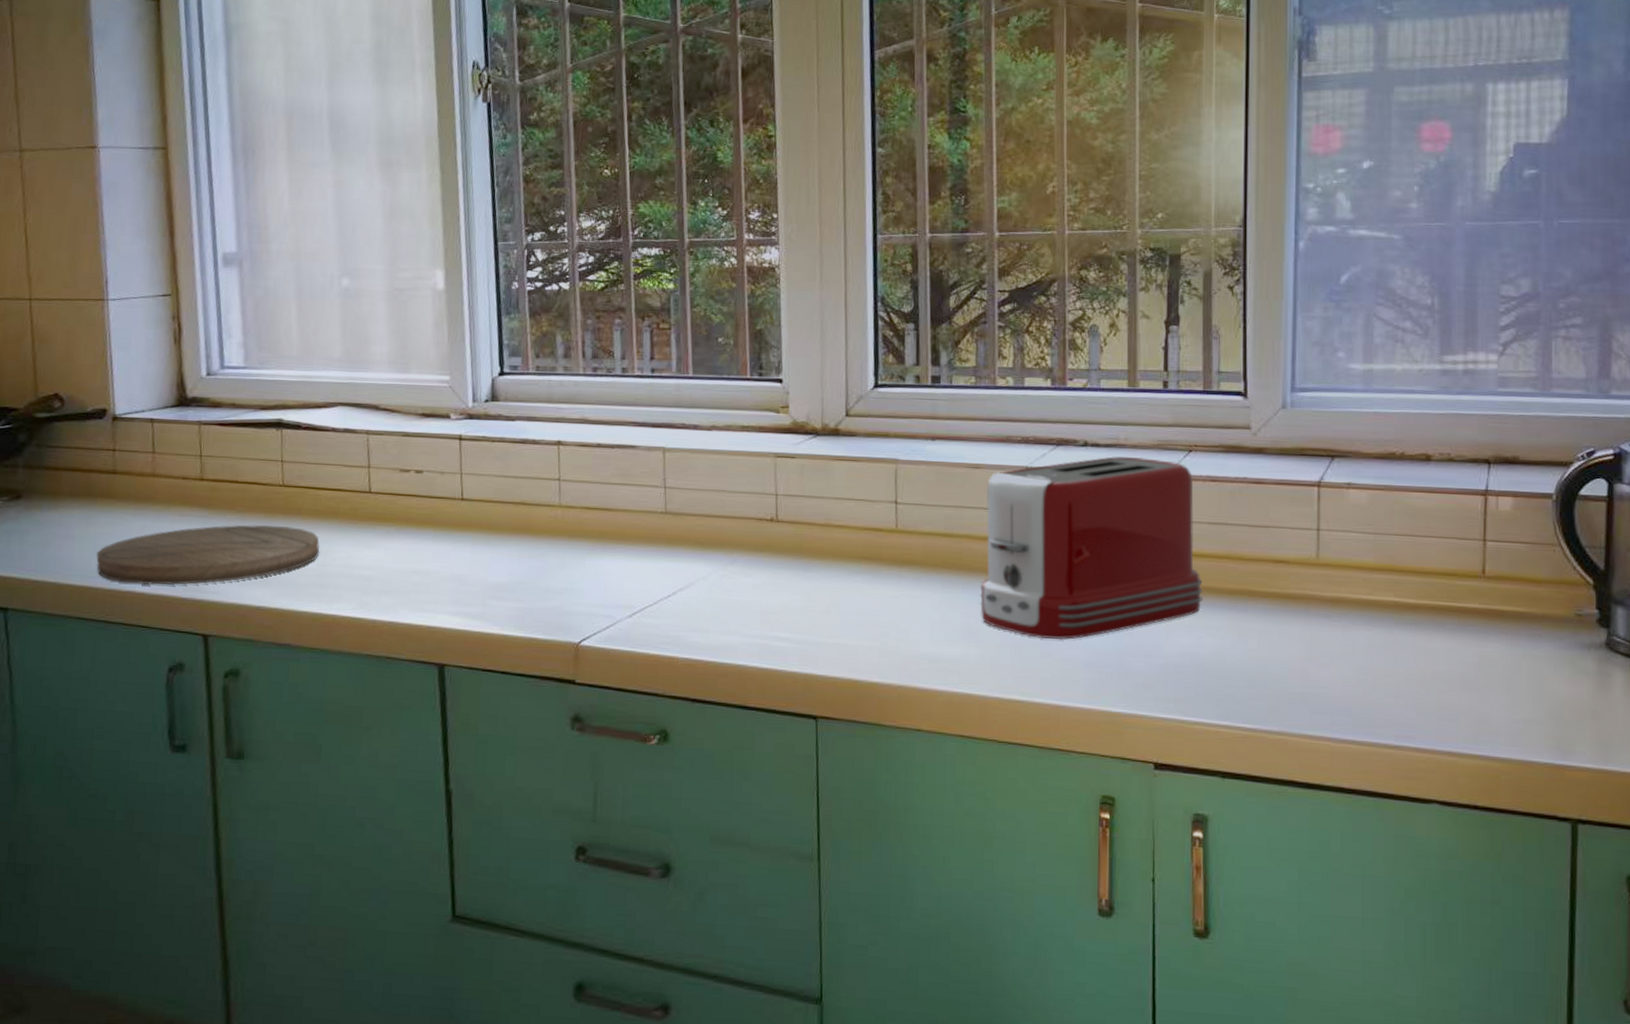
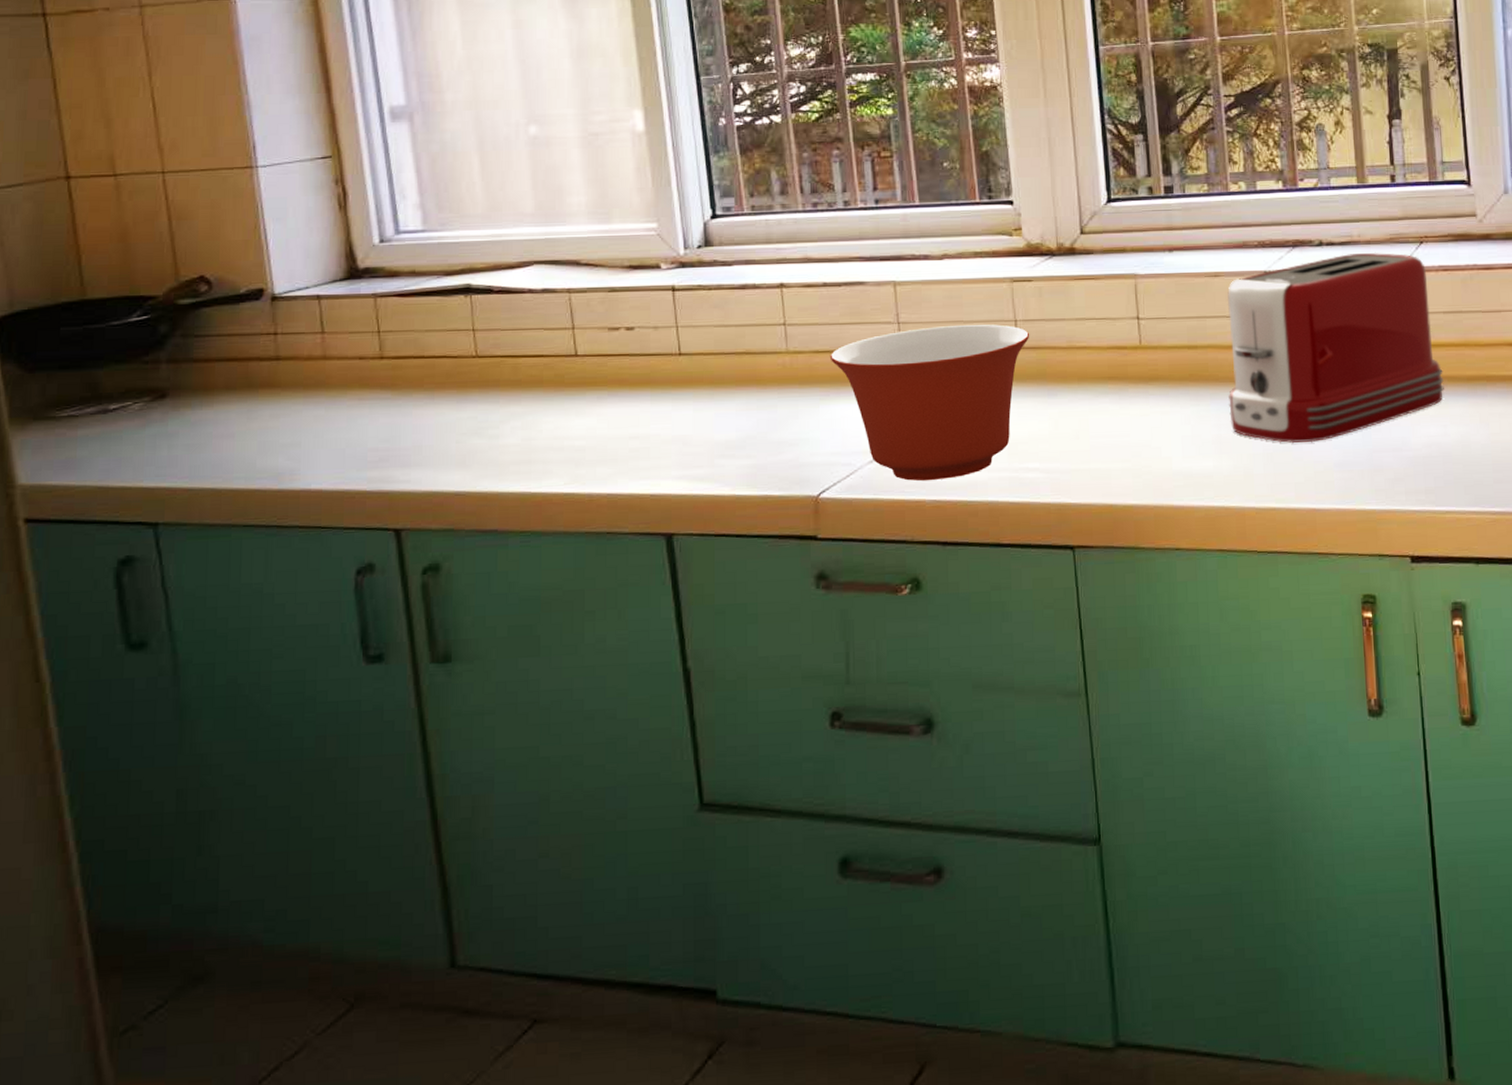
cutting board: present [96,524,320,586] -> none [262,401,524,481]
mixing bowl: none [598,494,790,640] -> present [829,324,1030,481]

